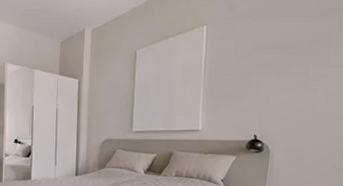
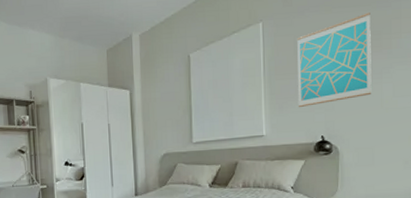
wall art: none [234,23,311,107] -> present [297,12,372,108]

